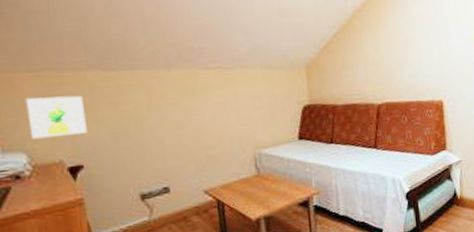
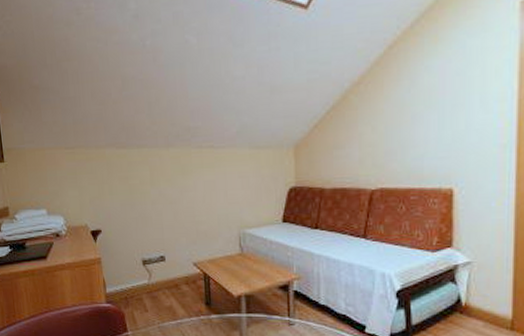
wall art: present [25,95,87,140] -> none [63,170,104,205]

